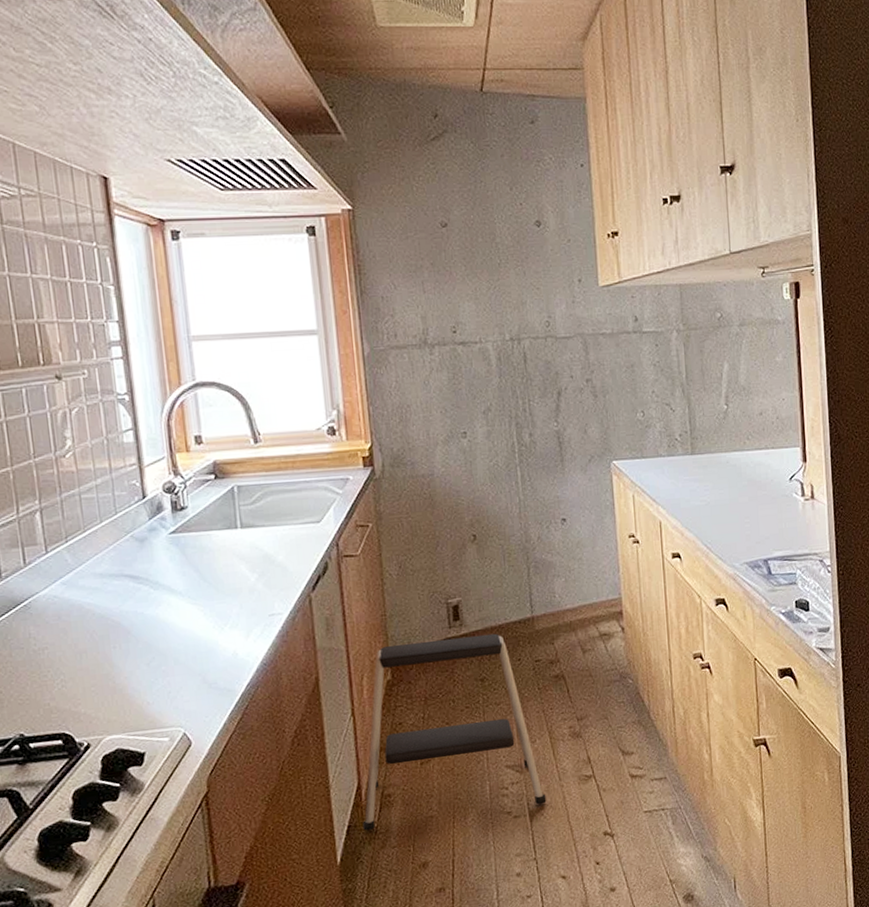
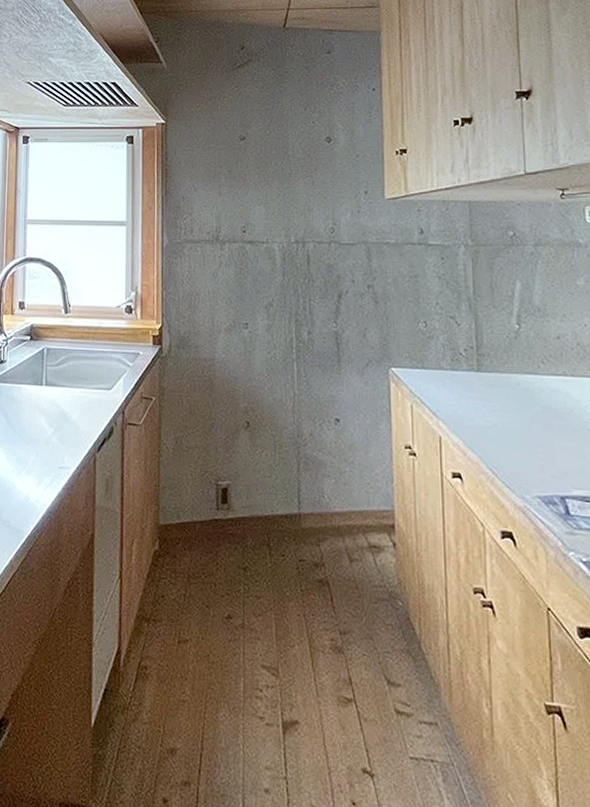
step stool: present [362,633,547,831] -> none [118,516,302,718]

